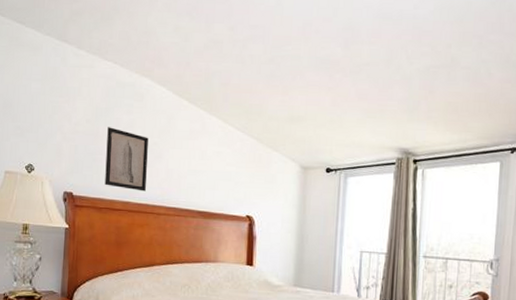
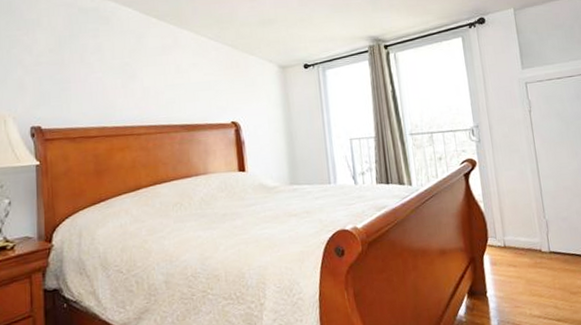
wall art: present [105,127,148,192] -> none [73,53,122,114]

